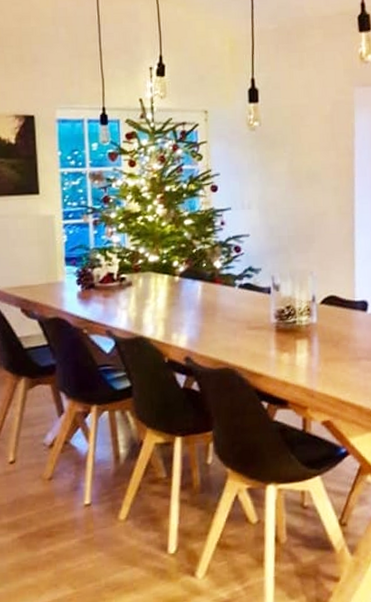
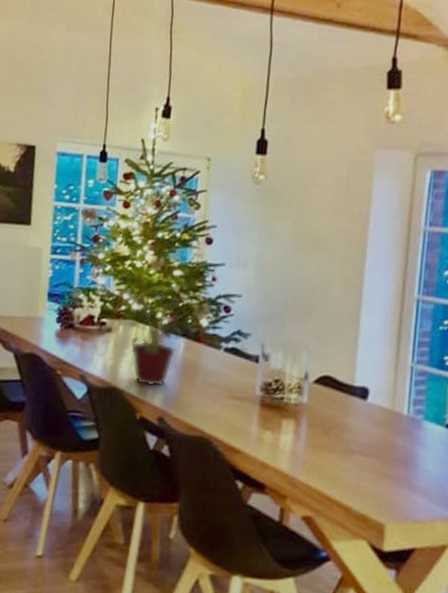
potted plant: none [148,241,201,331] -> present [129,290,185,387]

